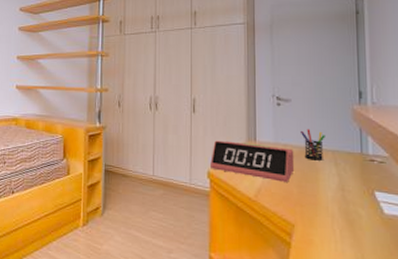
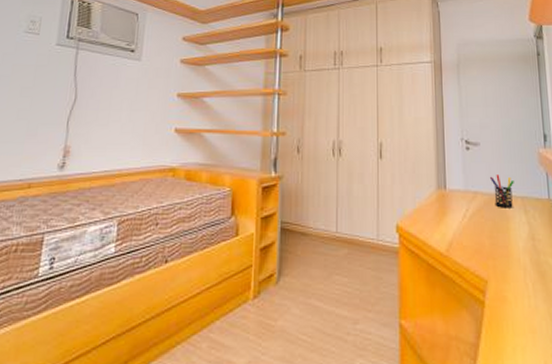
alarm clock: present [211,140,295,182] -> none [399,189,486,233]

